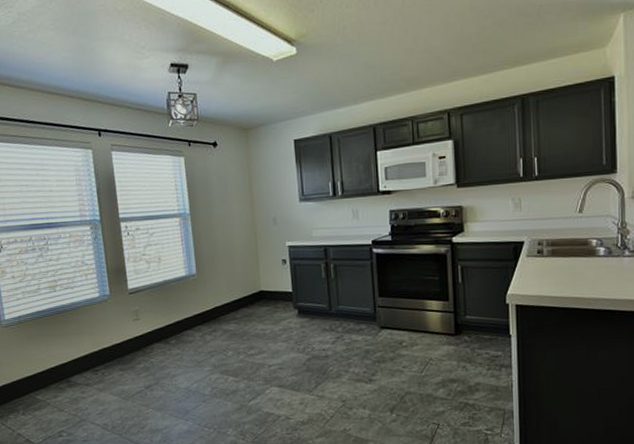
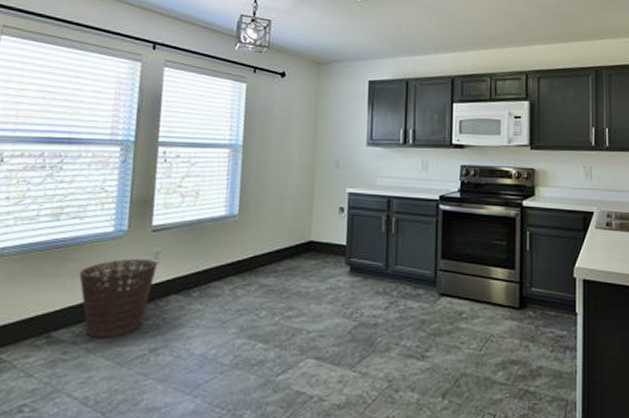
basket: none [80,316,139,380] -> present [79,258,157,338]

